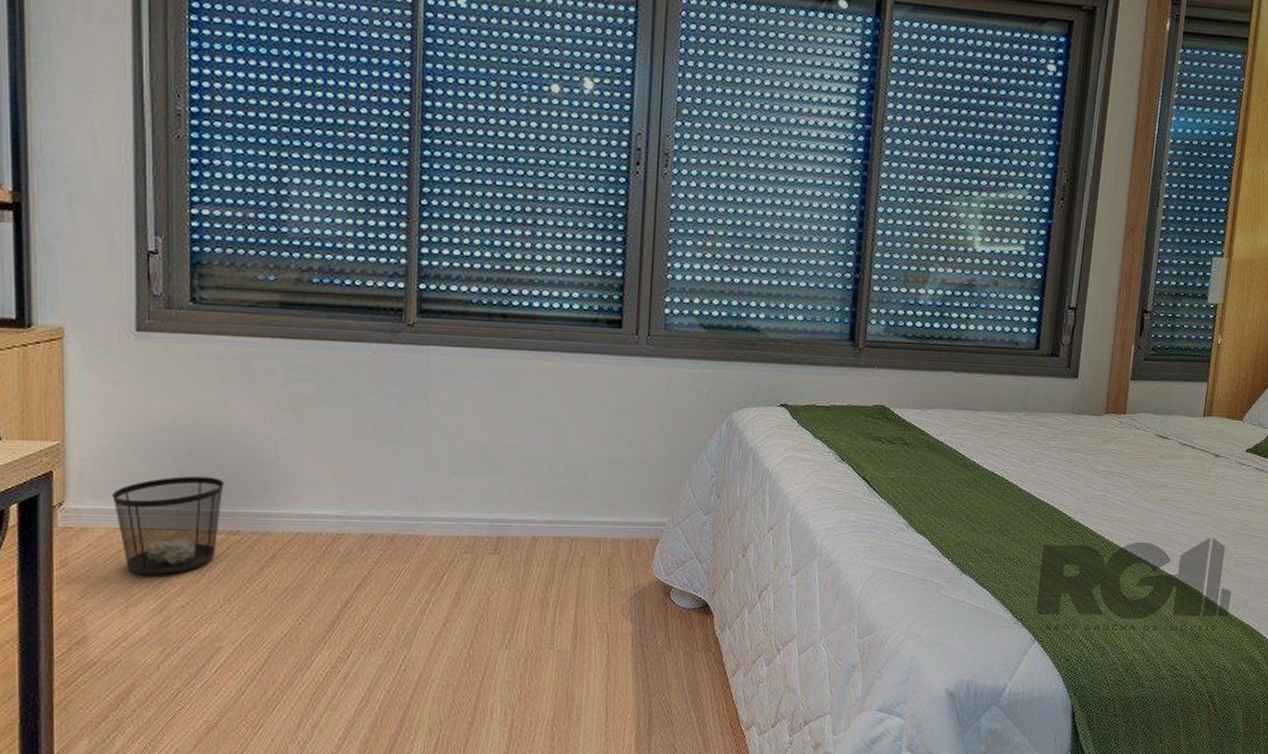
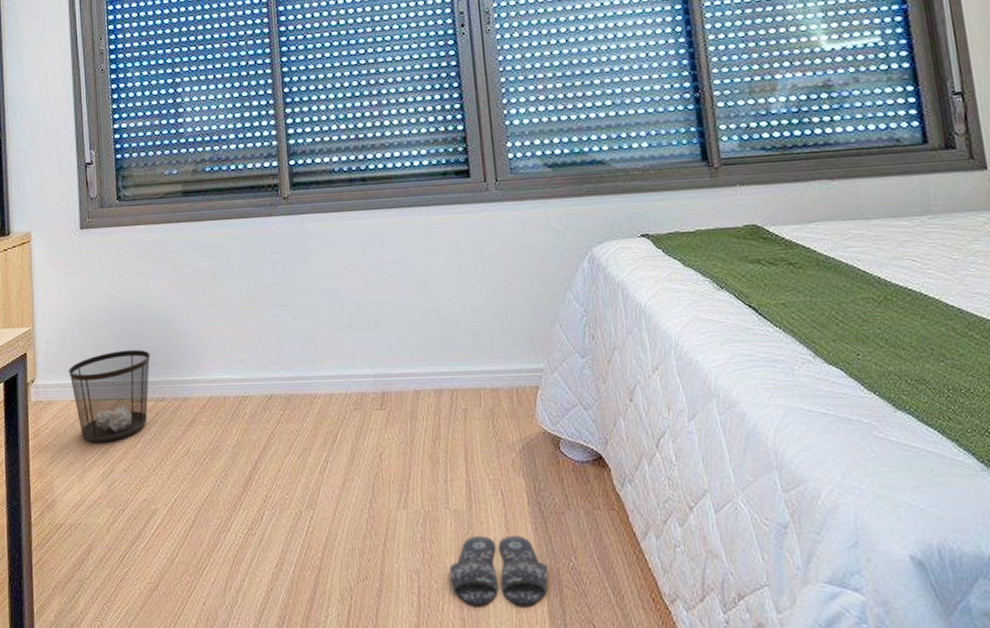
slippers: none [545,673,642,736] -> present [449,535,549,607]

